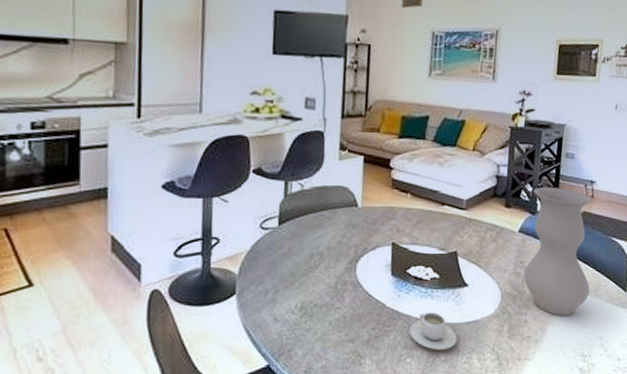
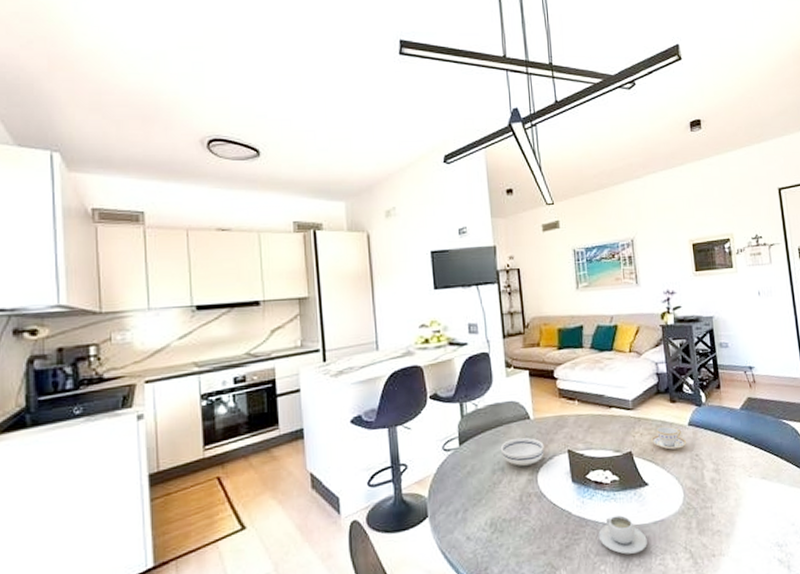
bowl: none [321,224,368,255] -> present [500,437,544,467]
teacup: none [478,229,514,254] -> present [650,426,687,450]
vase: present [523,187,592,316] -> none [695,377,772,507]

